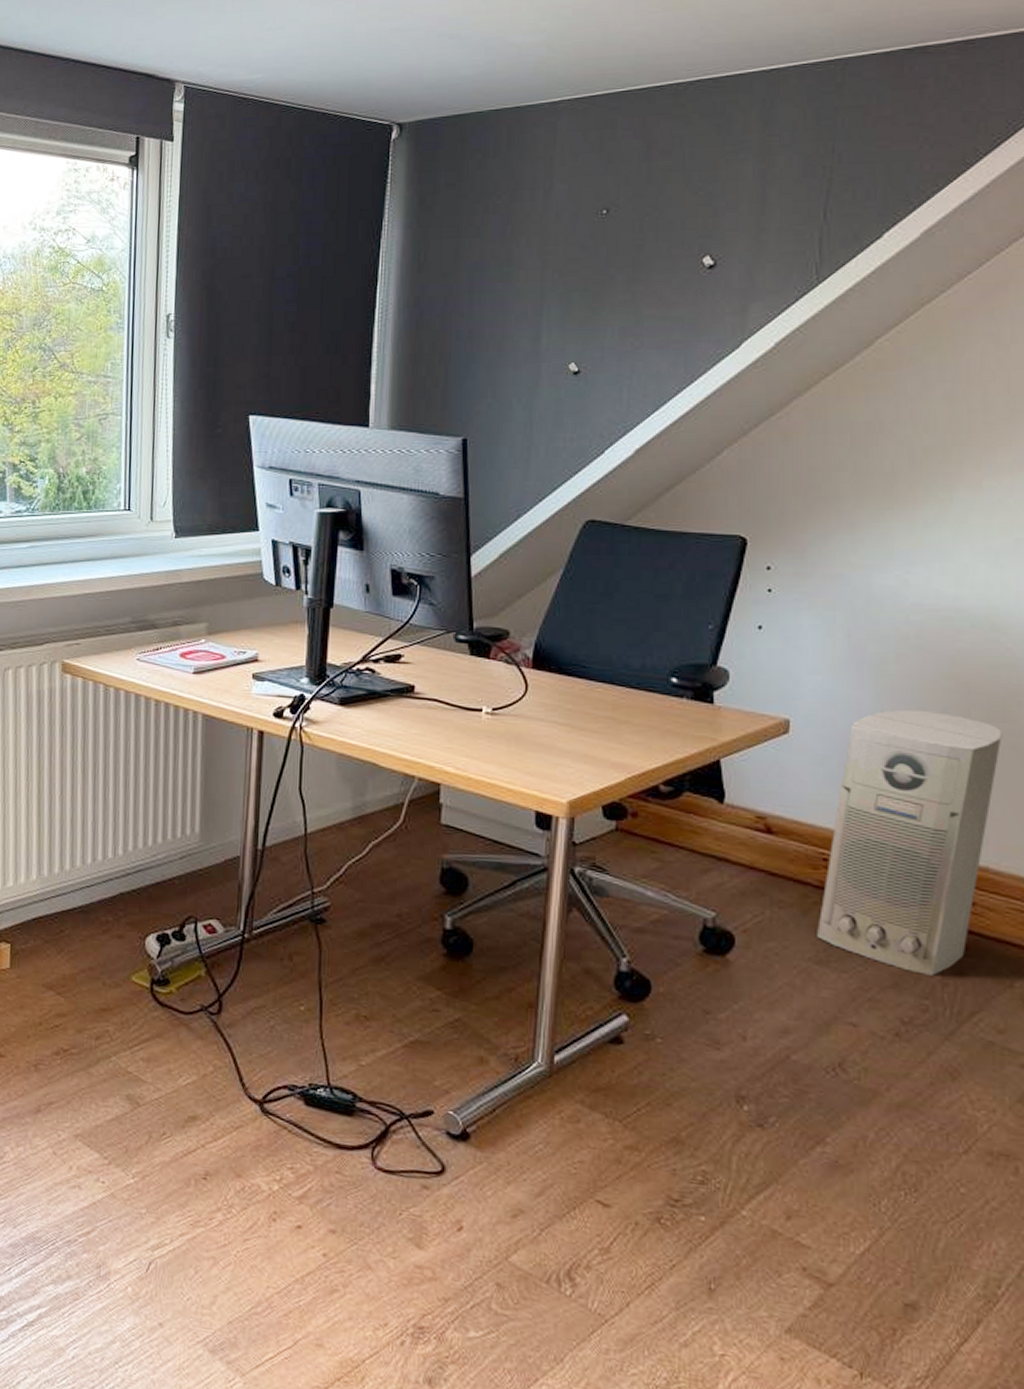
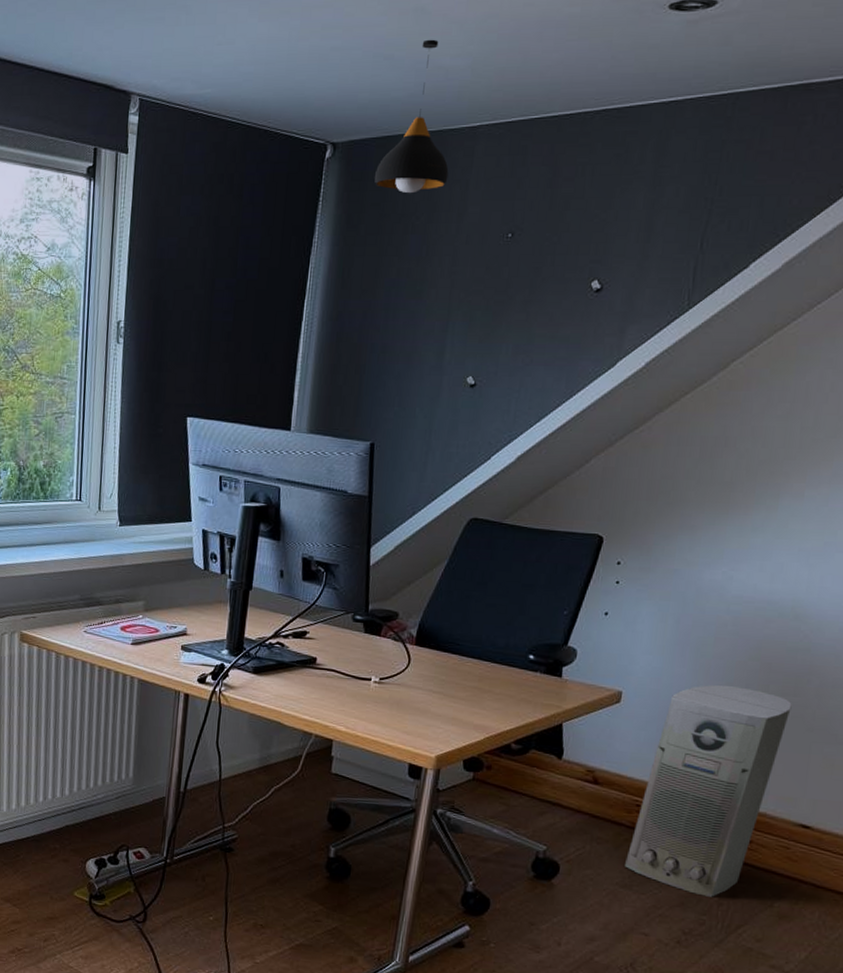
pendant light: none [446,17,530,171] -> present [374,39,449,193]

